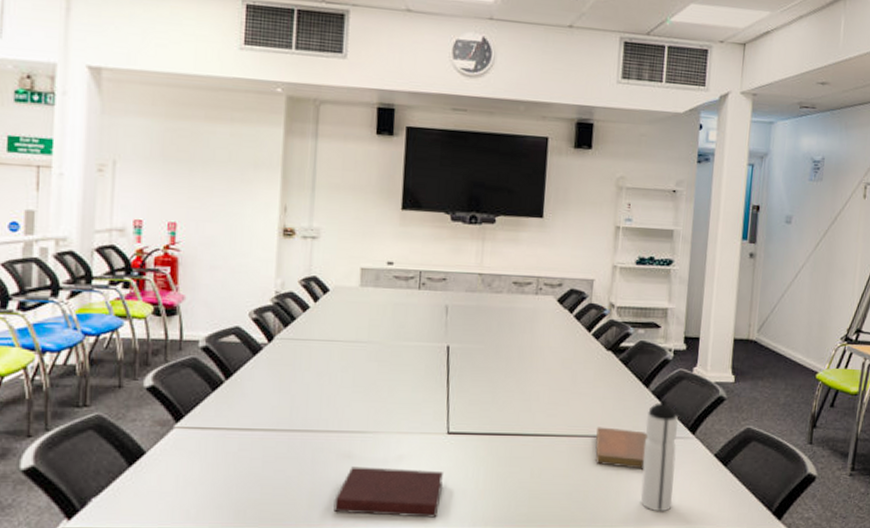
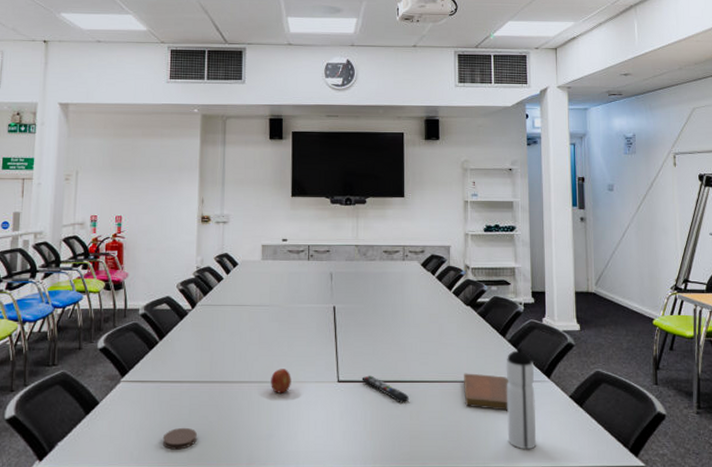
coaster: none [227,482,271,508] -> present [162,427,197,450]
notebook: present [333,466,443,518] -> none [247,412,336,457]
fruit: none [365,417,391,446] -> present [271,369,291,393]
remote control: none [476,427,531,459] -> present [362,375,409,403]

